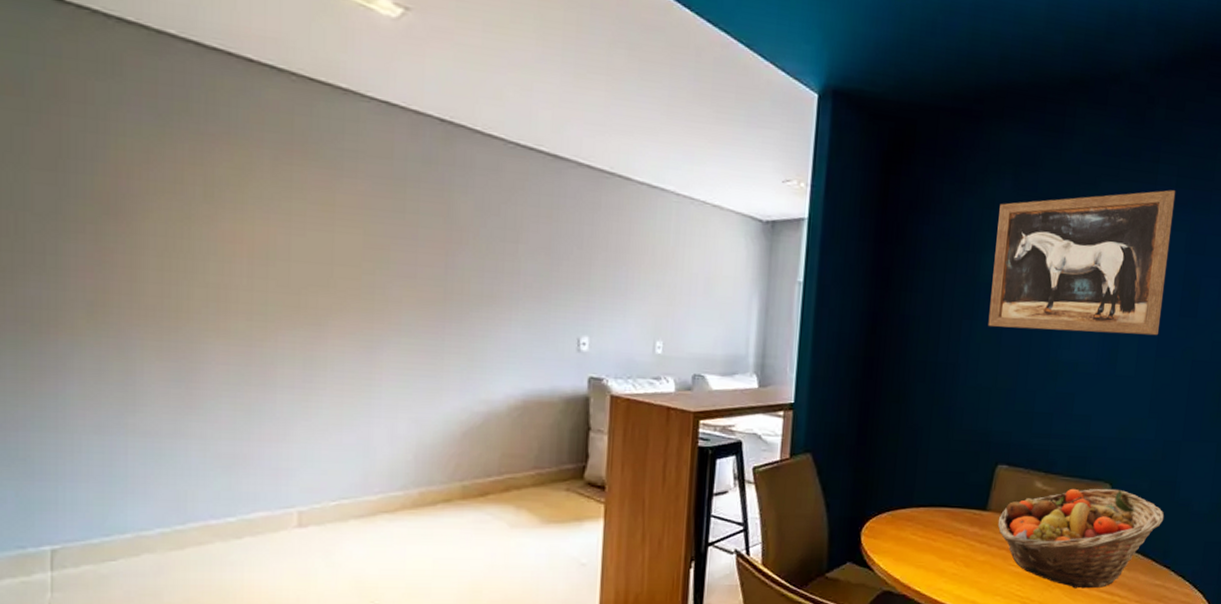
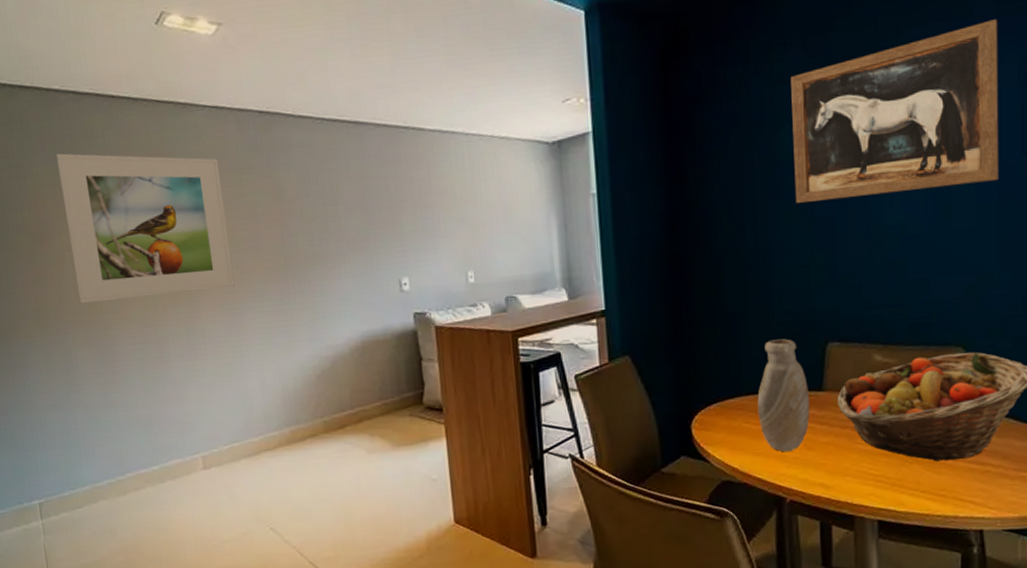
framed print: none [157,113,379,315] -> present [57,153,235,303]
vase: none [925,455,975,568] -> present [757,339,810,452]

